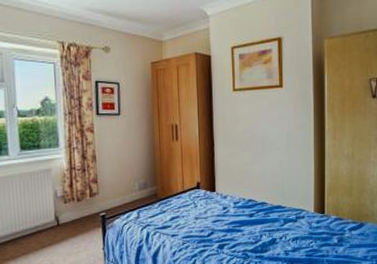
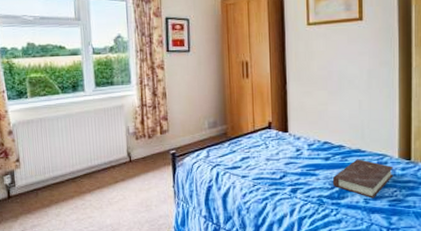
book: none [256,214,310,250] -> present [332,159,394,199]

